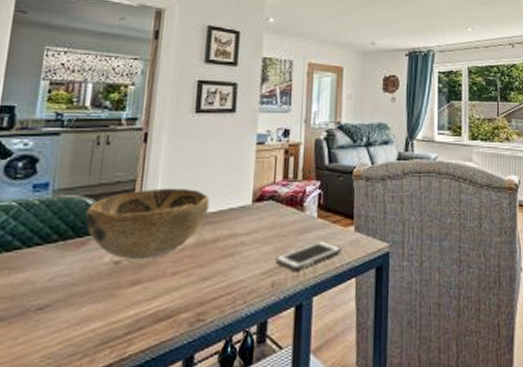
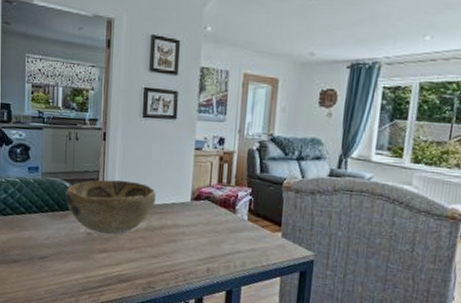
cell phone: present [275,241,342,271] -> none [210,241,269,263]

